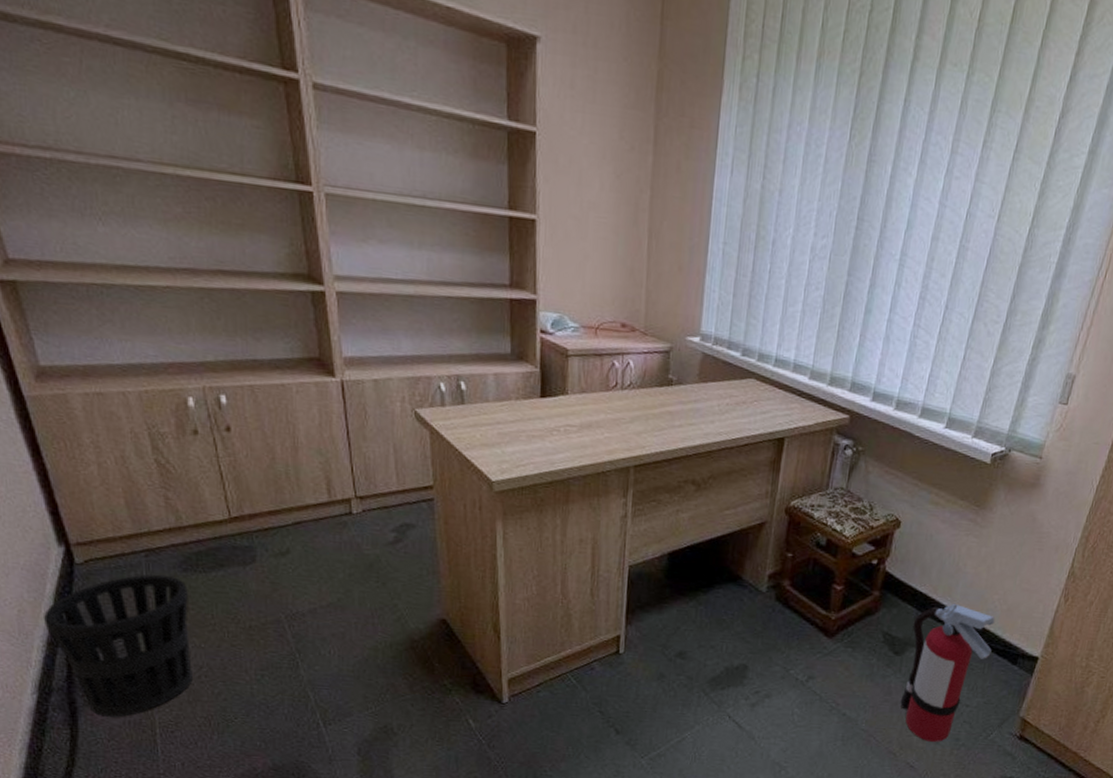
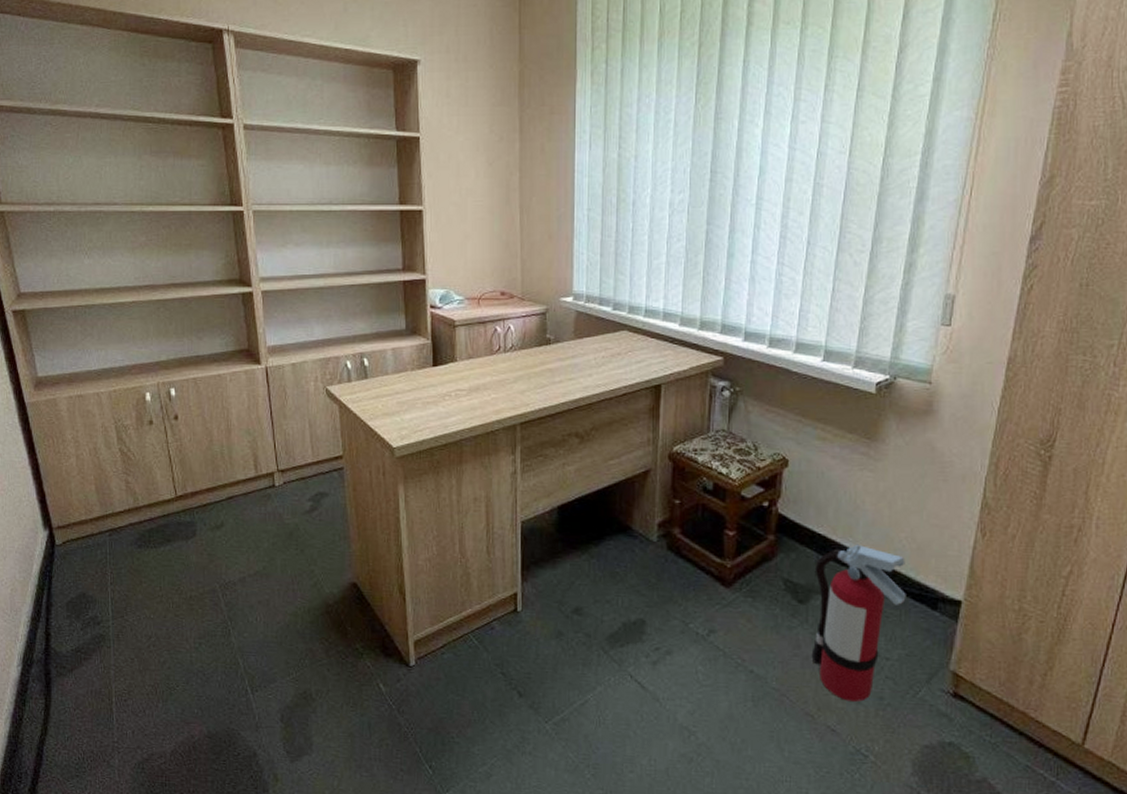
wastebasket: present [44,574,193,717] -> none [30,551,143,687]

